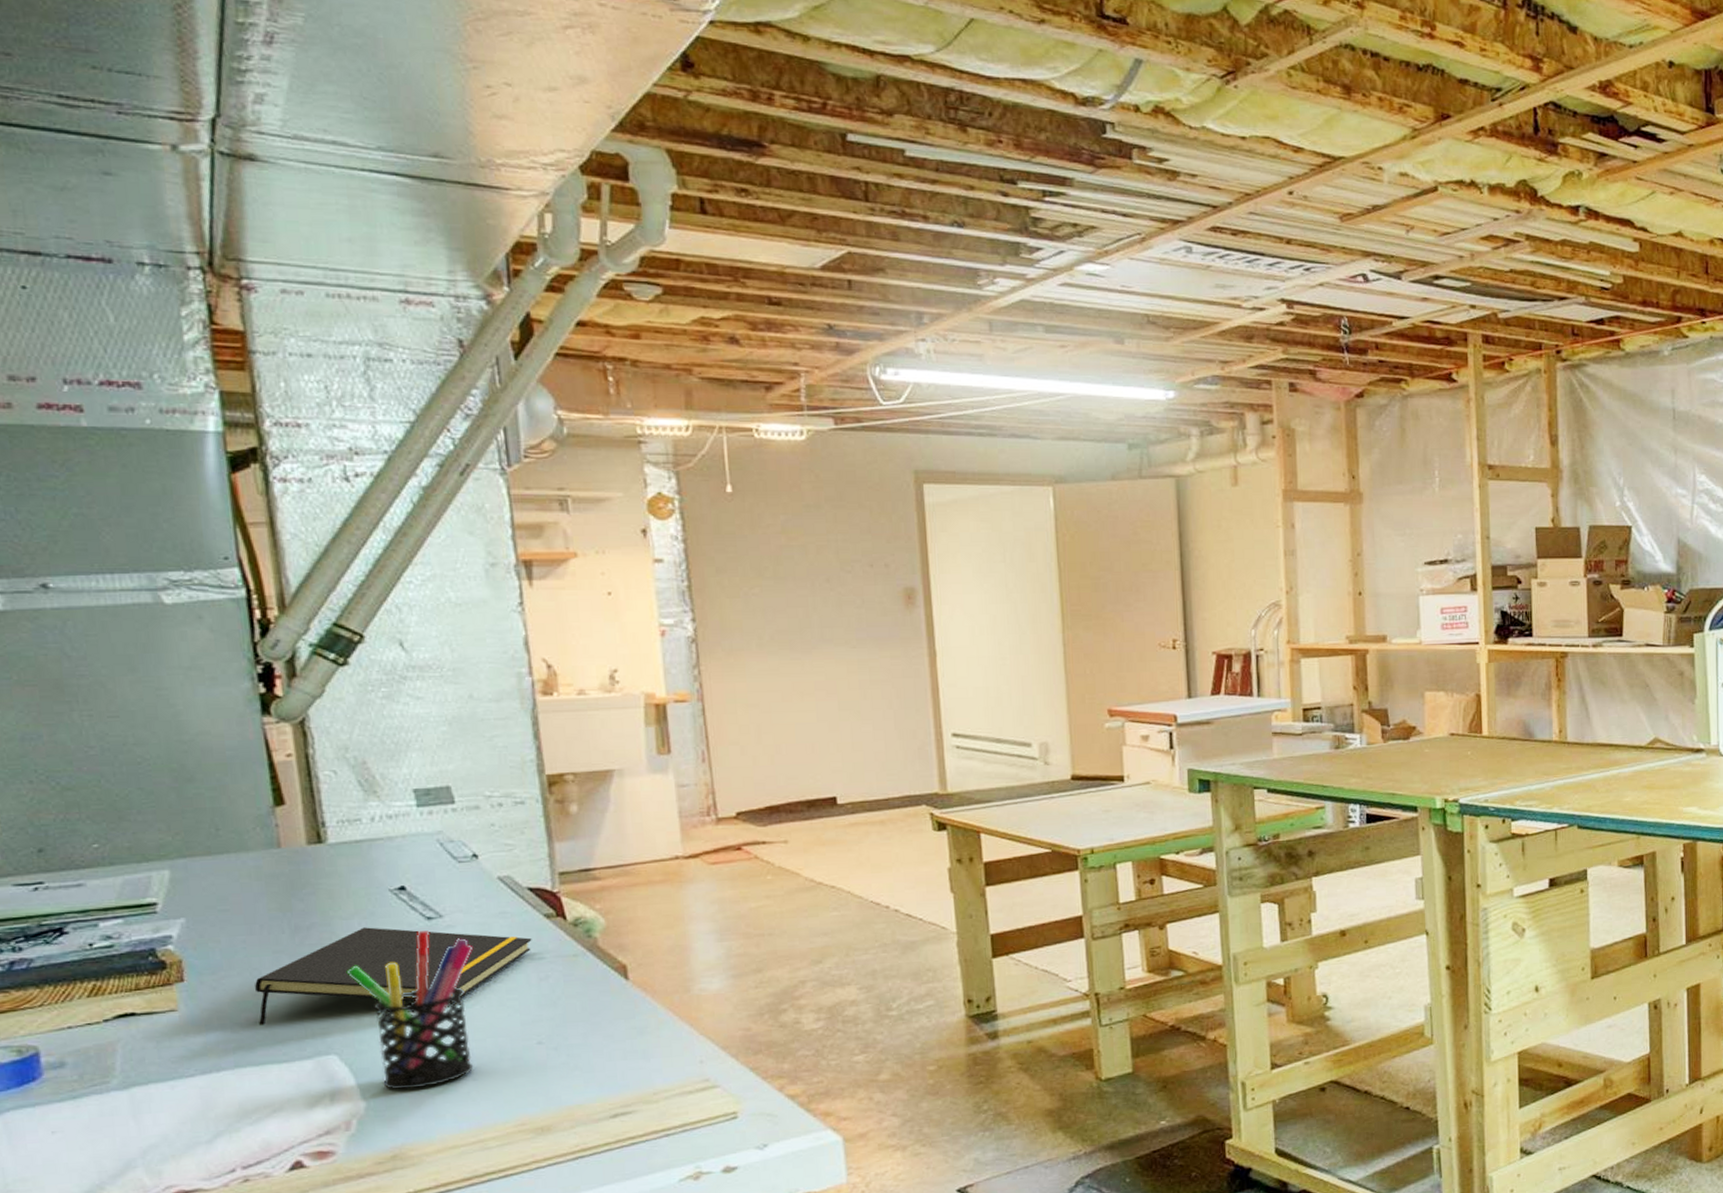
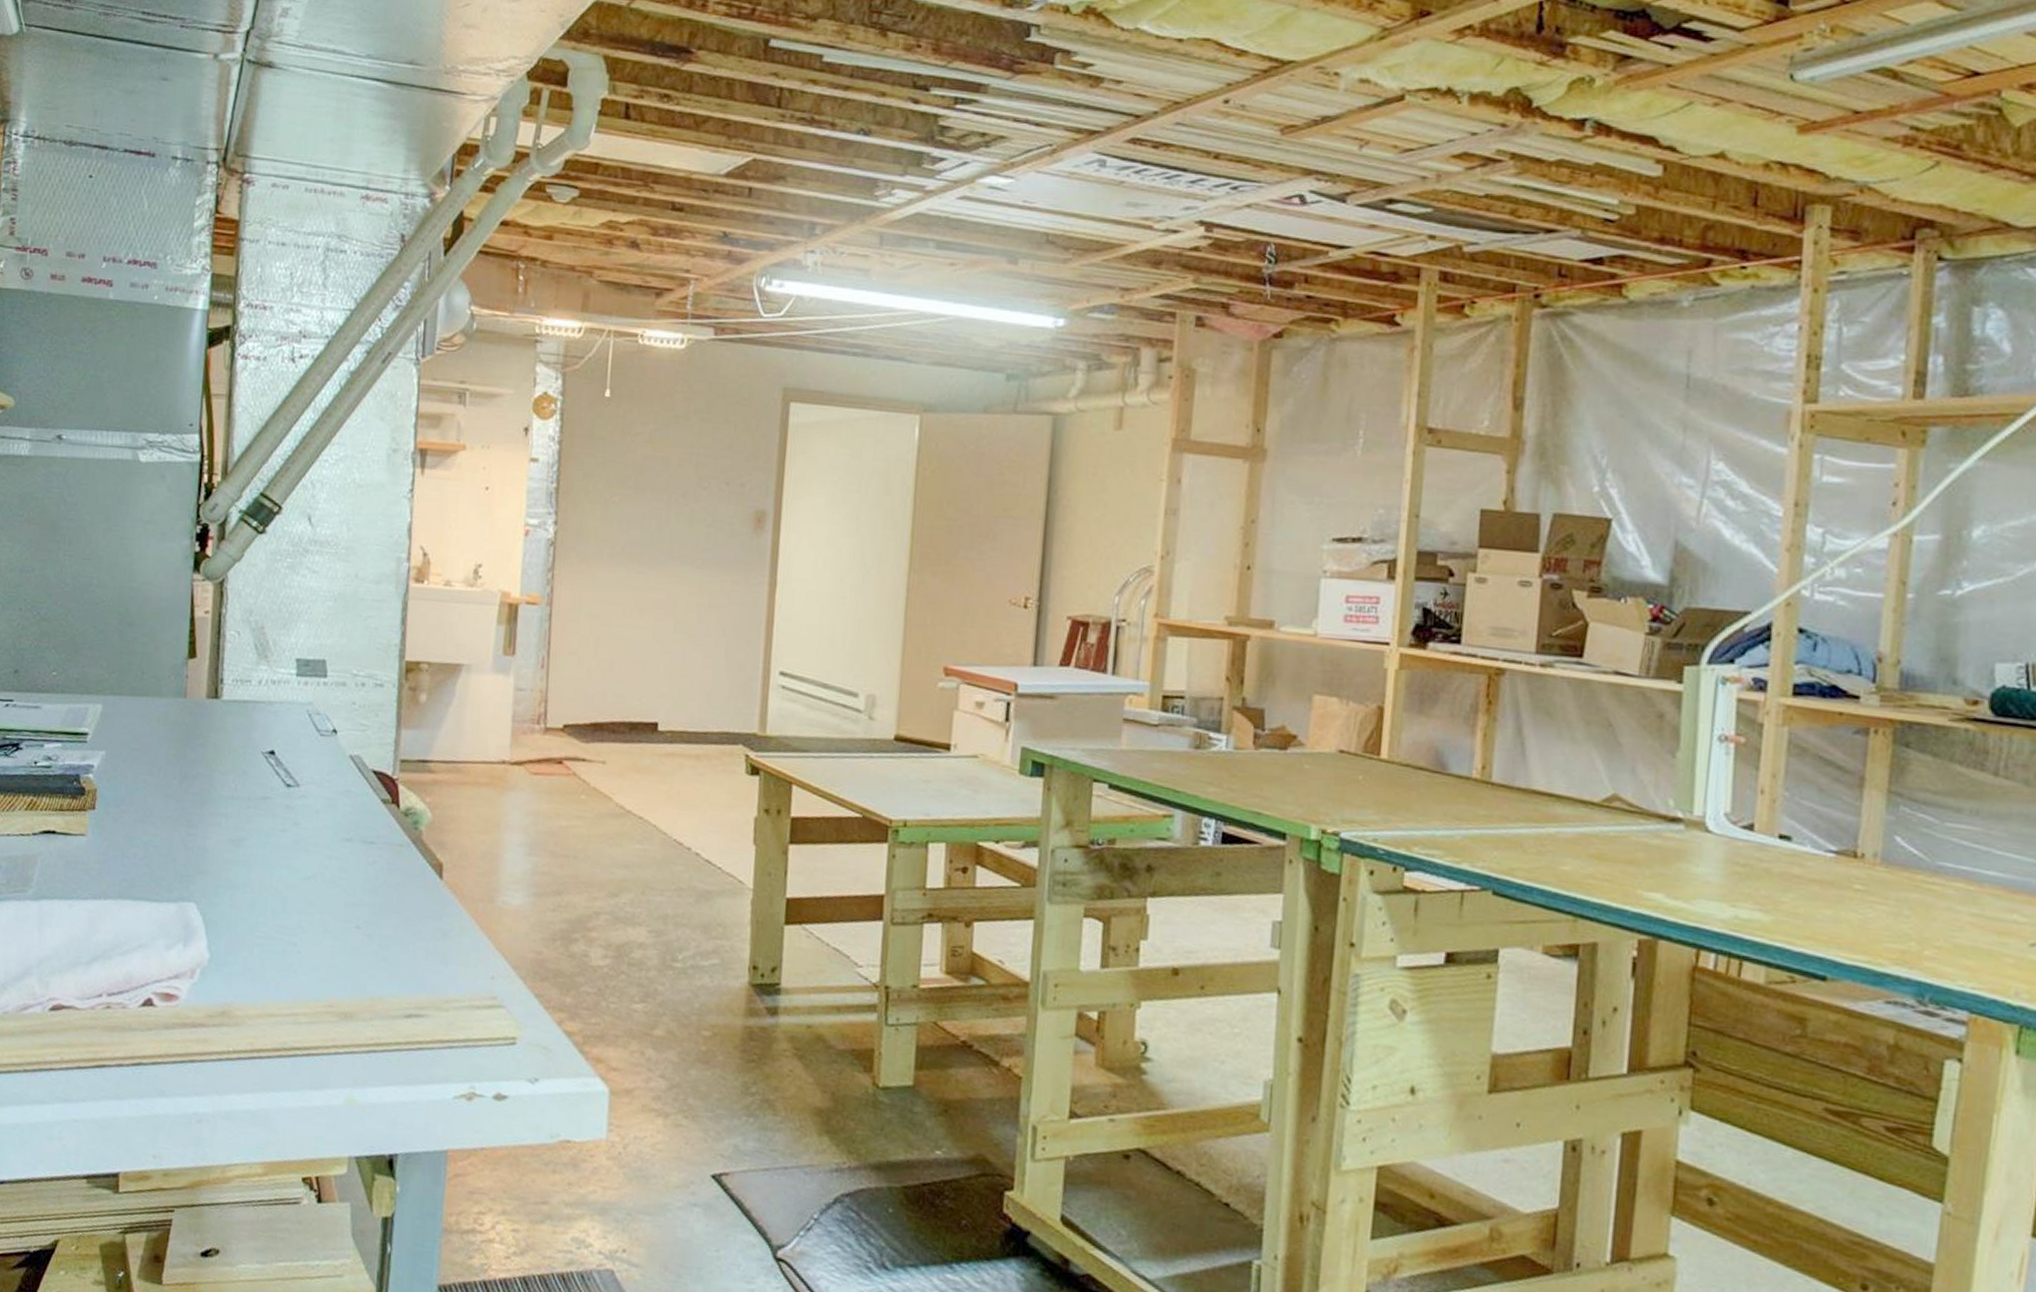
notepad: present [255,927,532,1025] -> none [143,785,368,868]
pen holder: present [346,931,474,1090] -> none [216,796,319,951]

